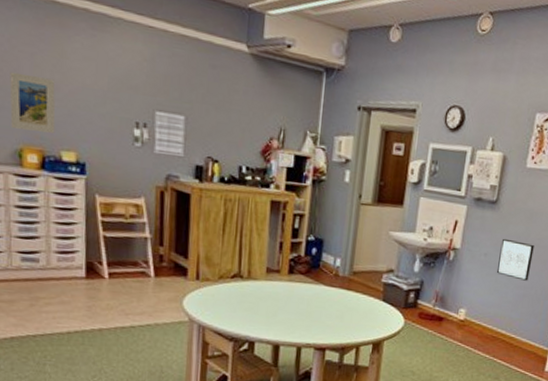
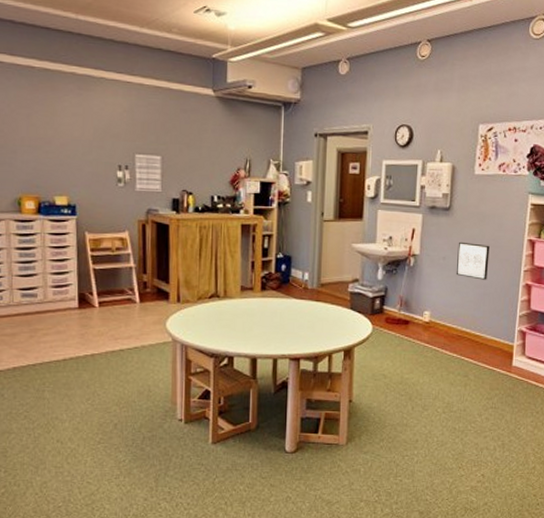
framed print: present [9,71,56,133] -> none [9,132,49,181]

